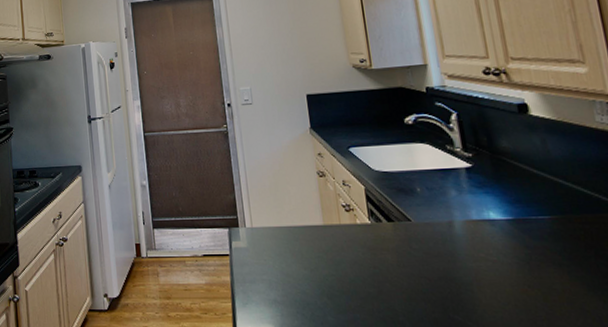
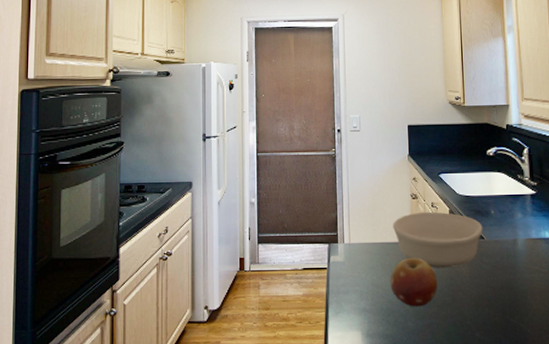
bowl: none [299,190,409,255] -> present [393,211,483,268]
fruit: none [301,242,360,299] -> present [390,257,438,307]

